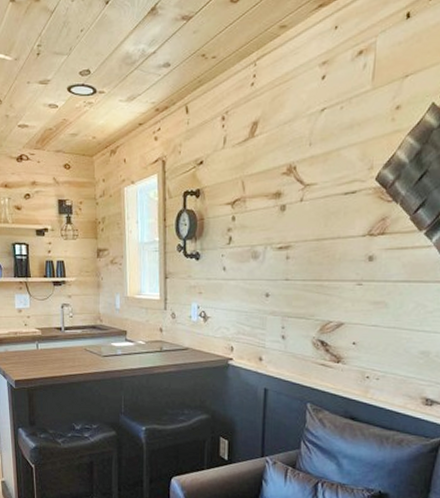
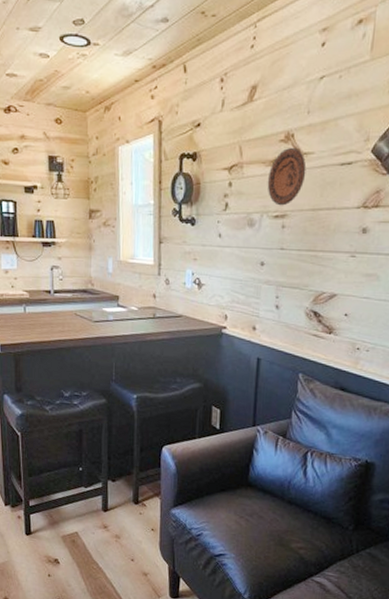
decorative plate: none [270,180,310,237] -> present [267,148,307,206]

